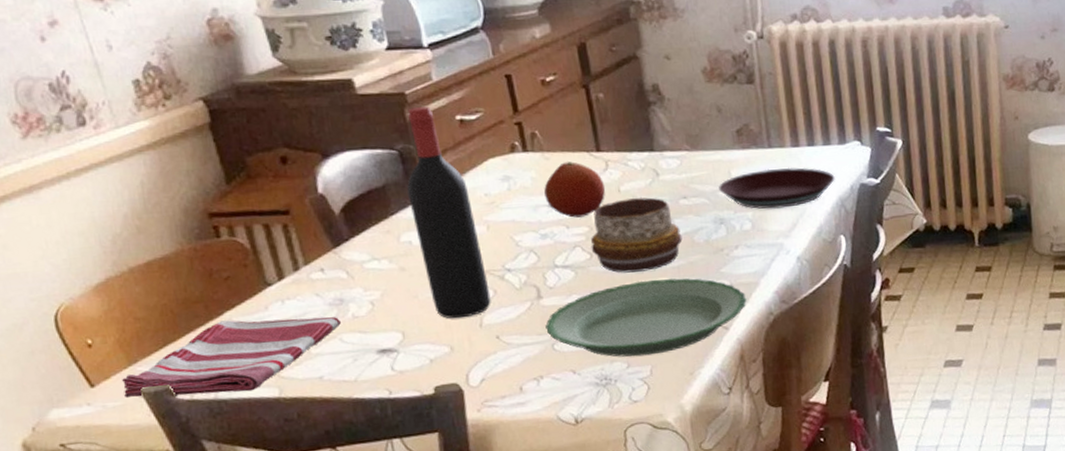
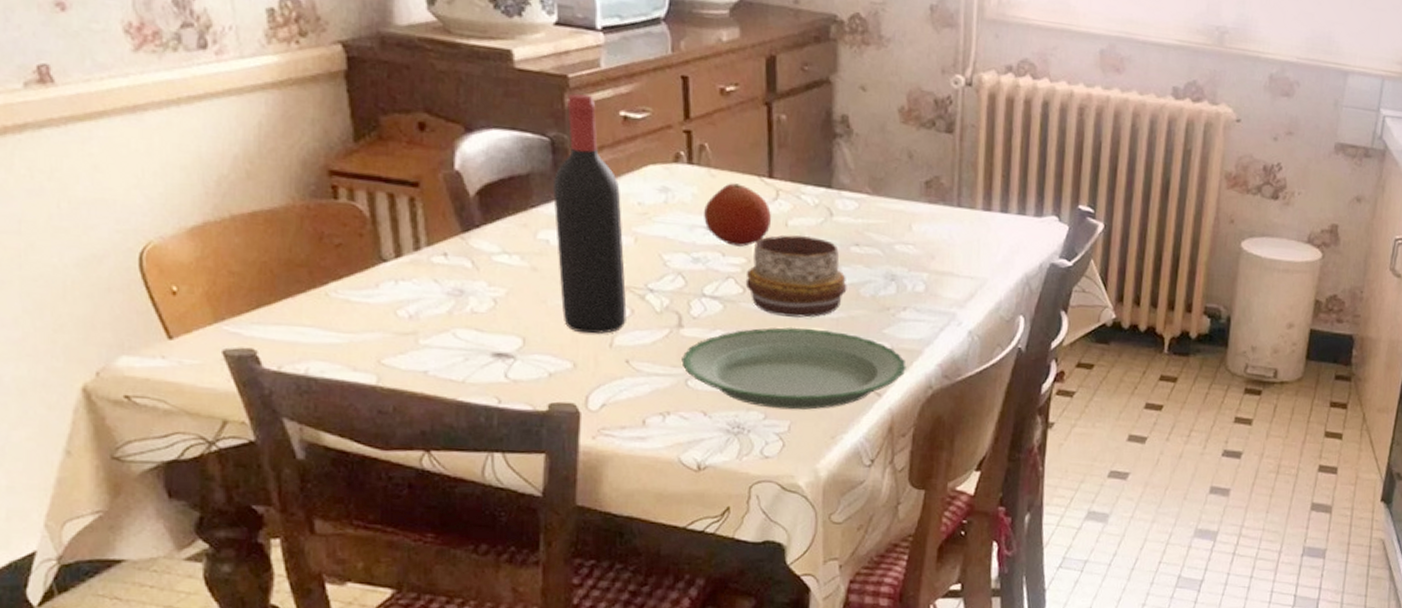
dish towel: present [122,316,341,398] -> none [205,291,457,374]
plate: present [719,167,835,209] -> none [896,229,1024,276]

